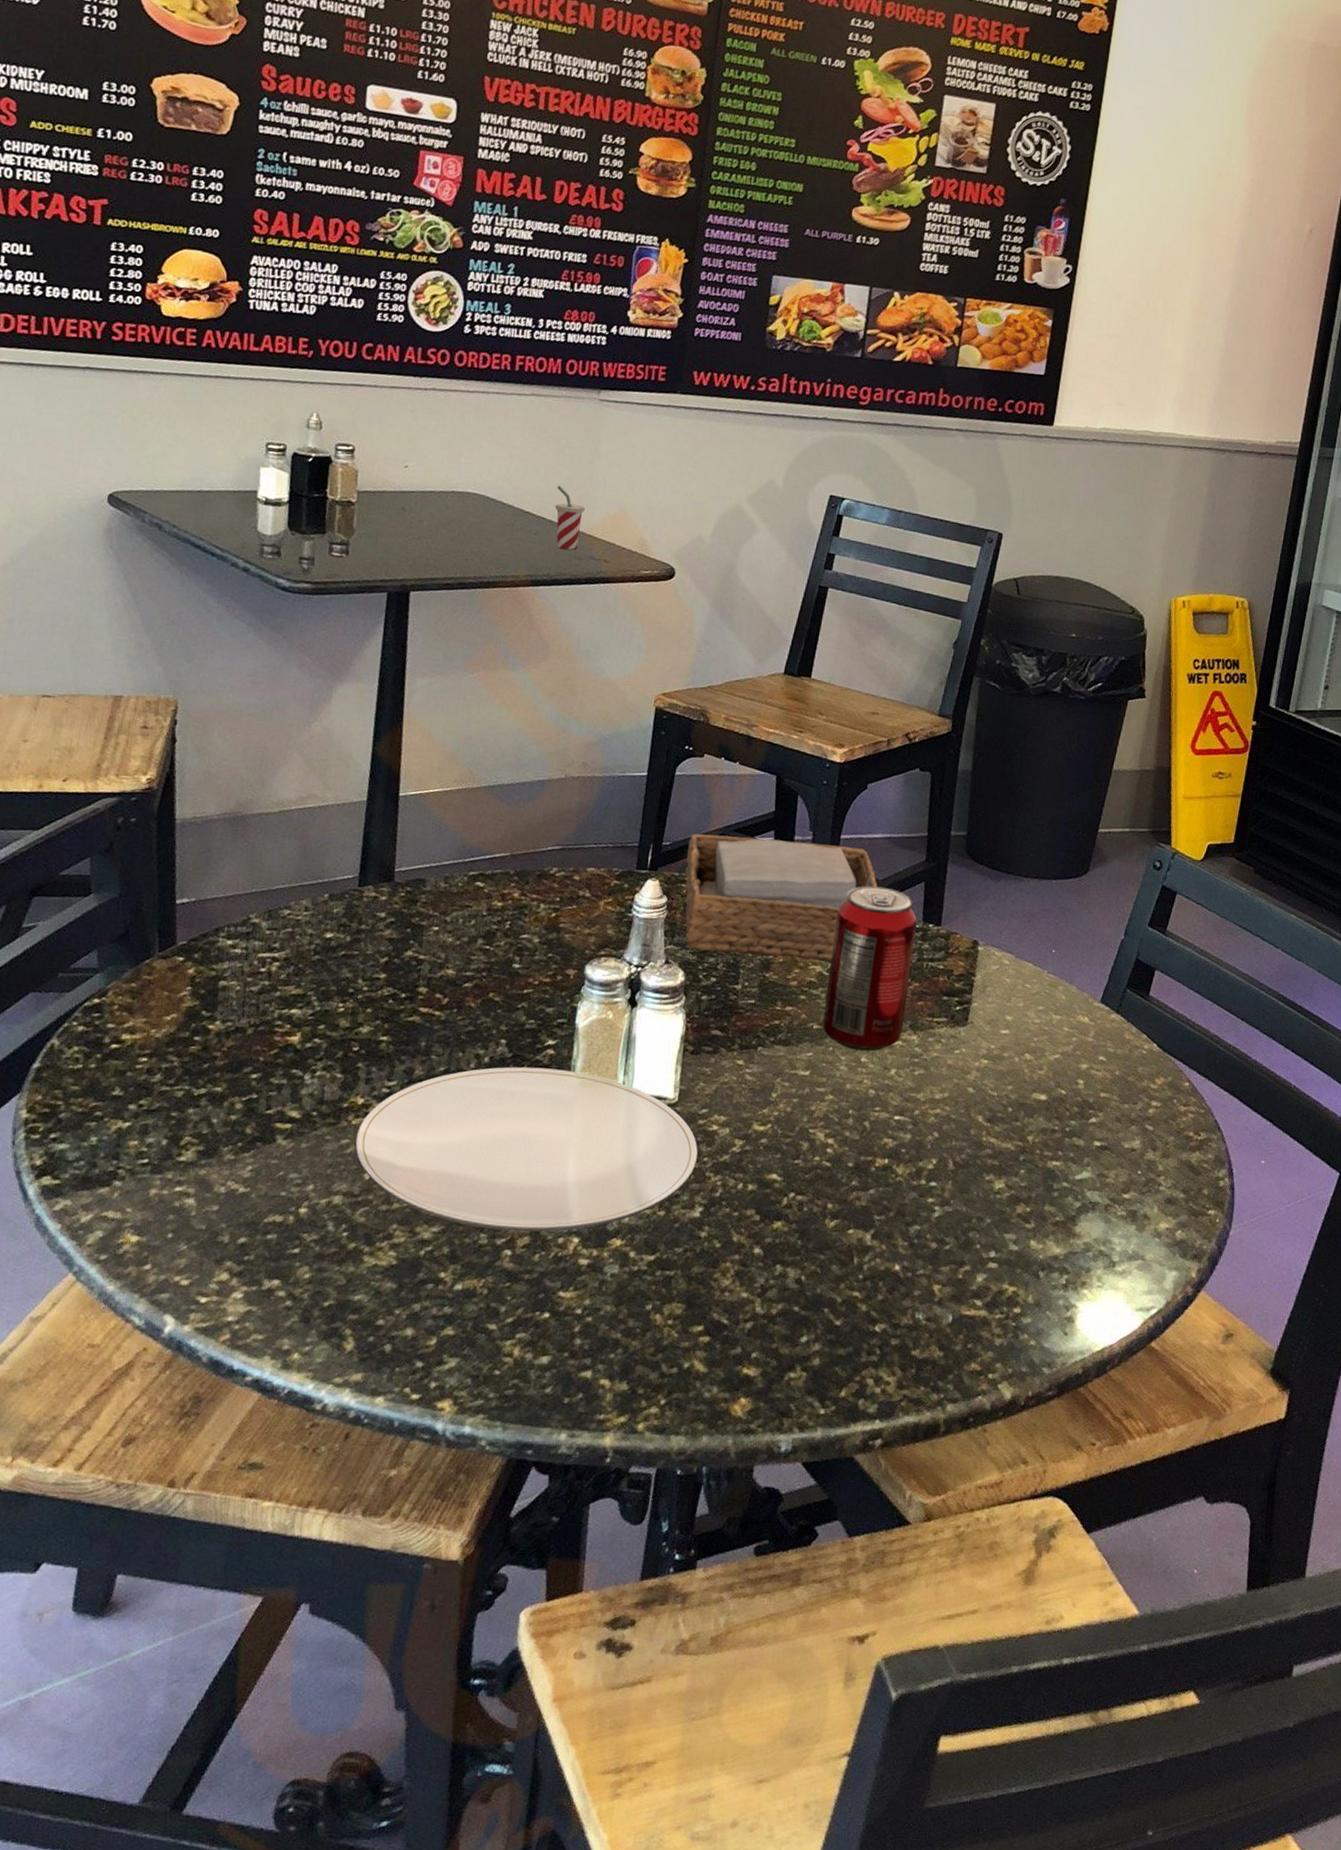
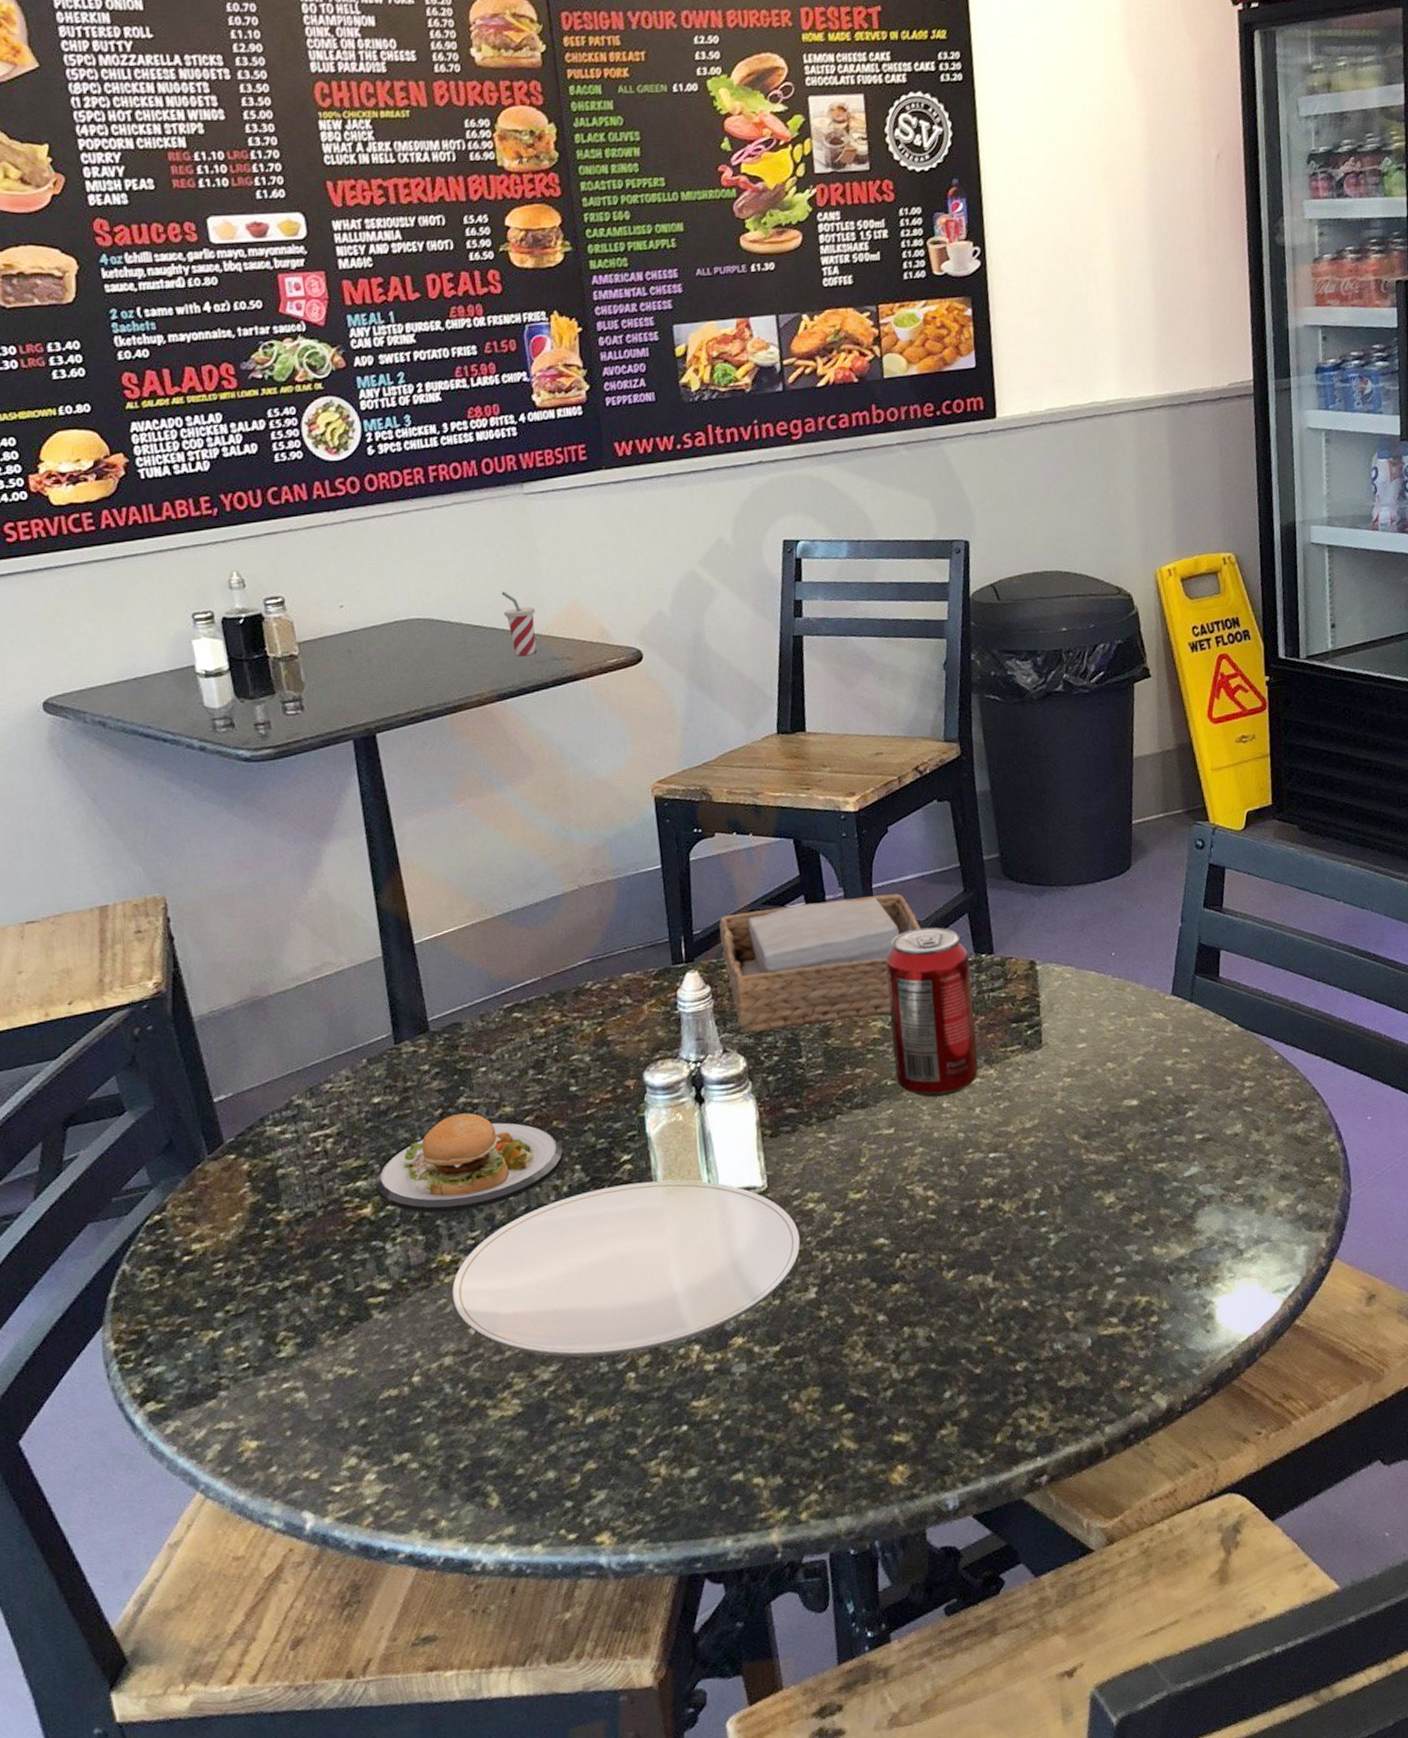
hamburger: none [308,965,494,1060] -> present [374,1113,563,1213]

